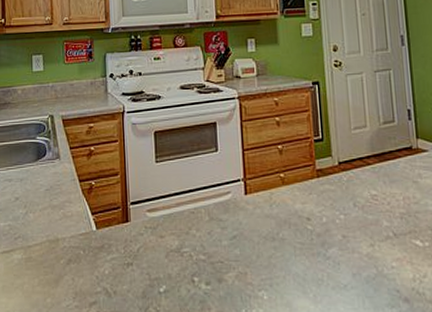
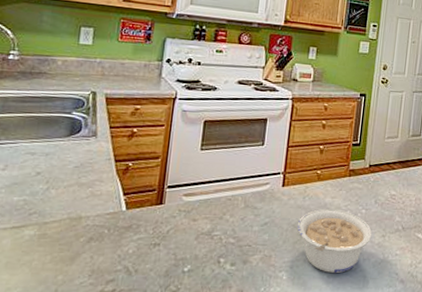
legume: none [268,216,358,291] -> present [297,208,372,273]

